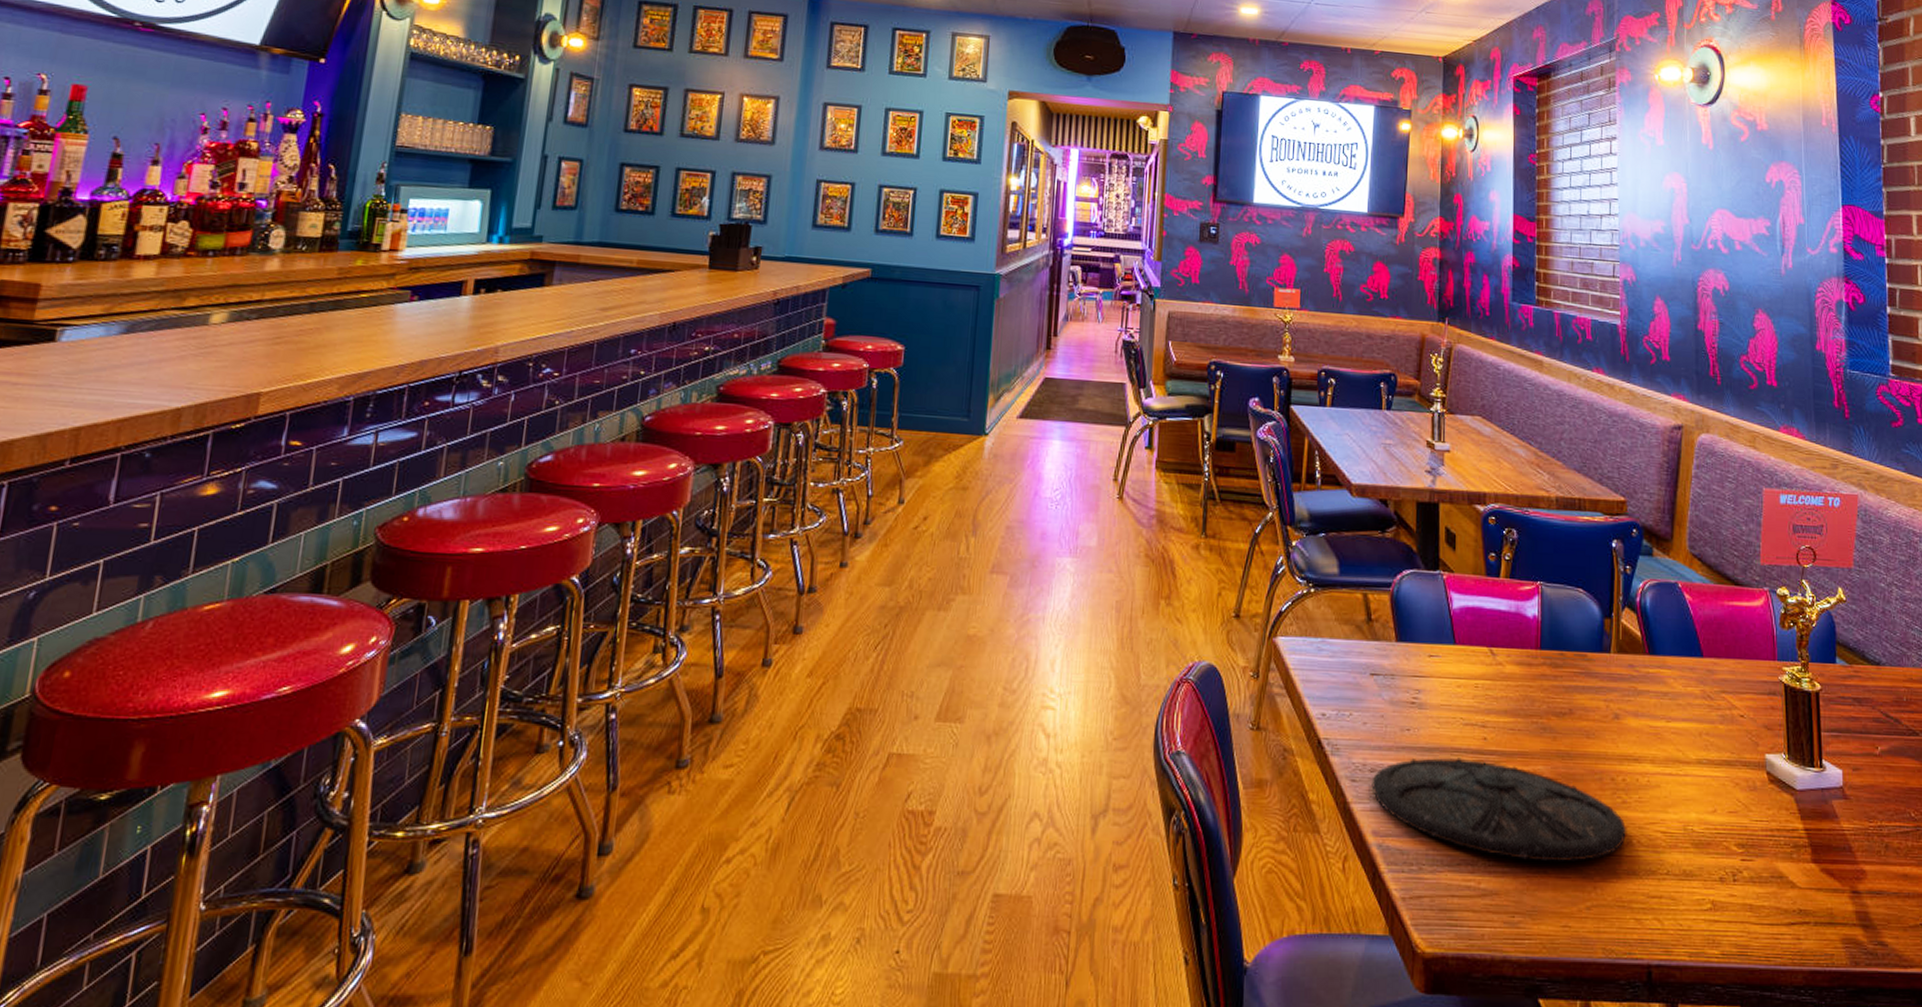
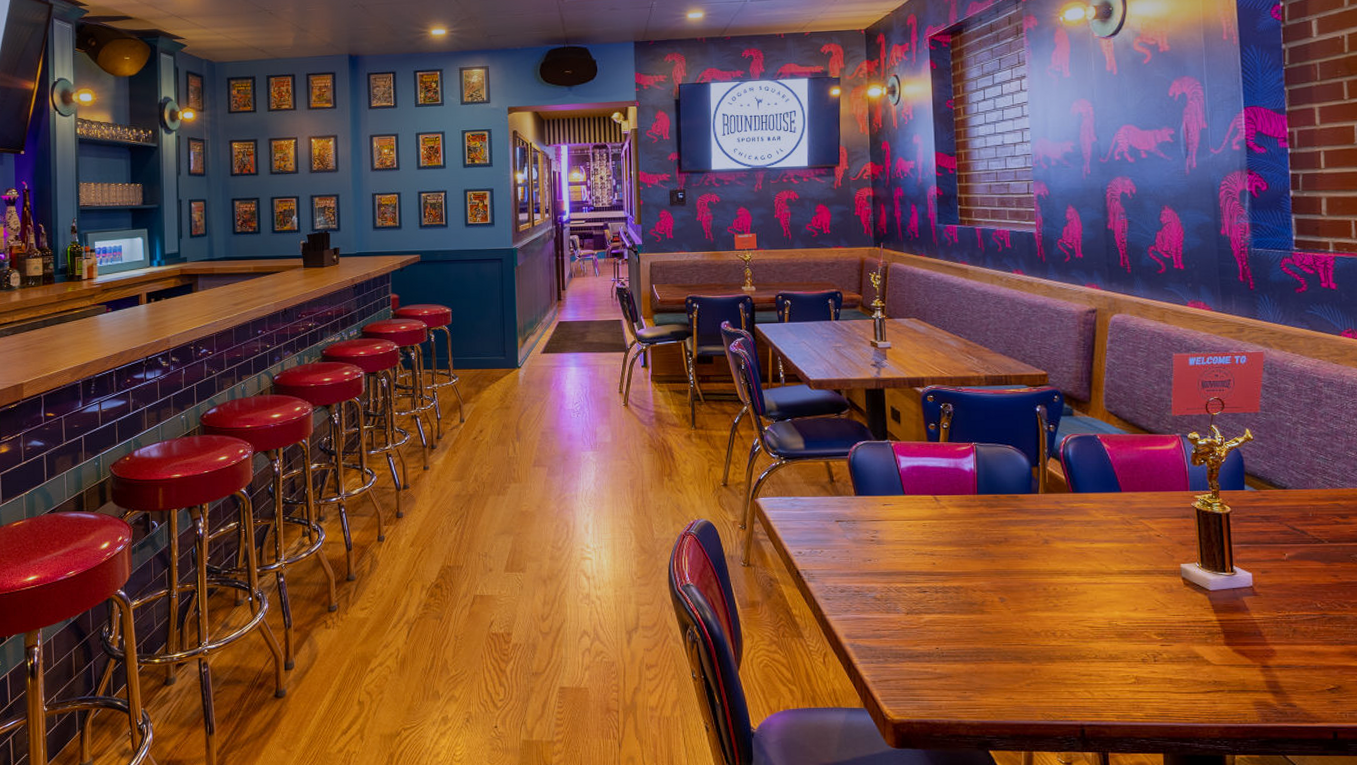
plate: present [1371,757,1627,862] -> none [842,579,1059,651]

